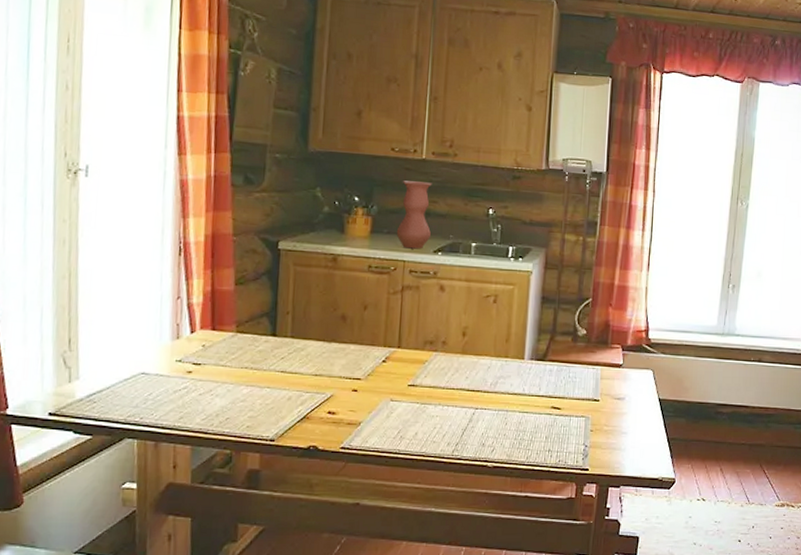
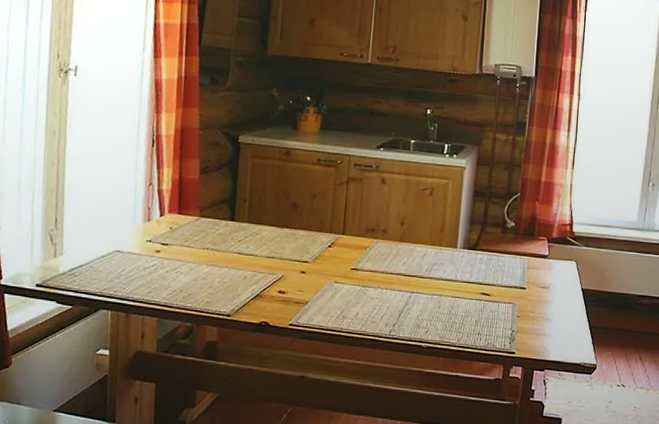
vase: present [396,180,432,249] -> none [343,82,377,145]

